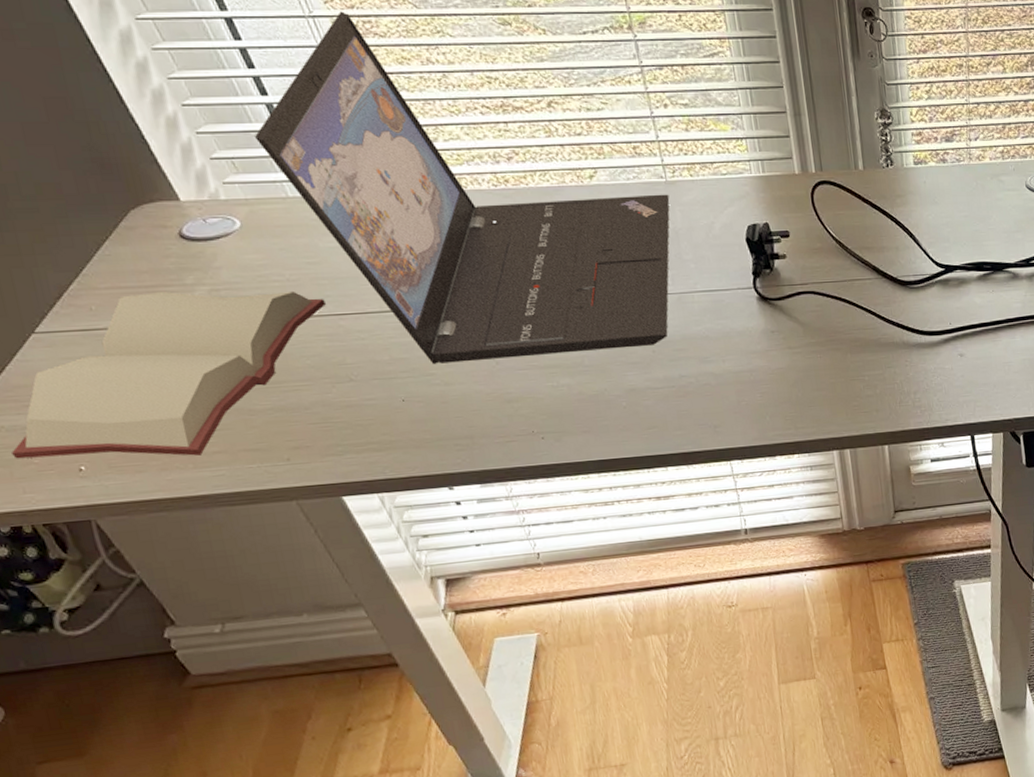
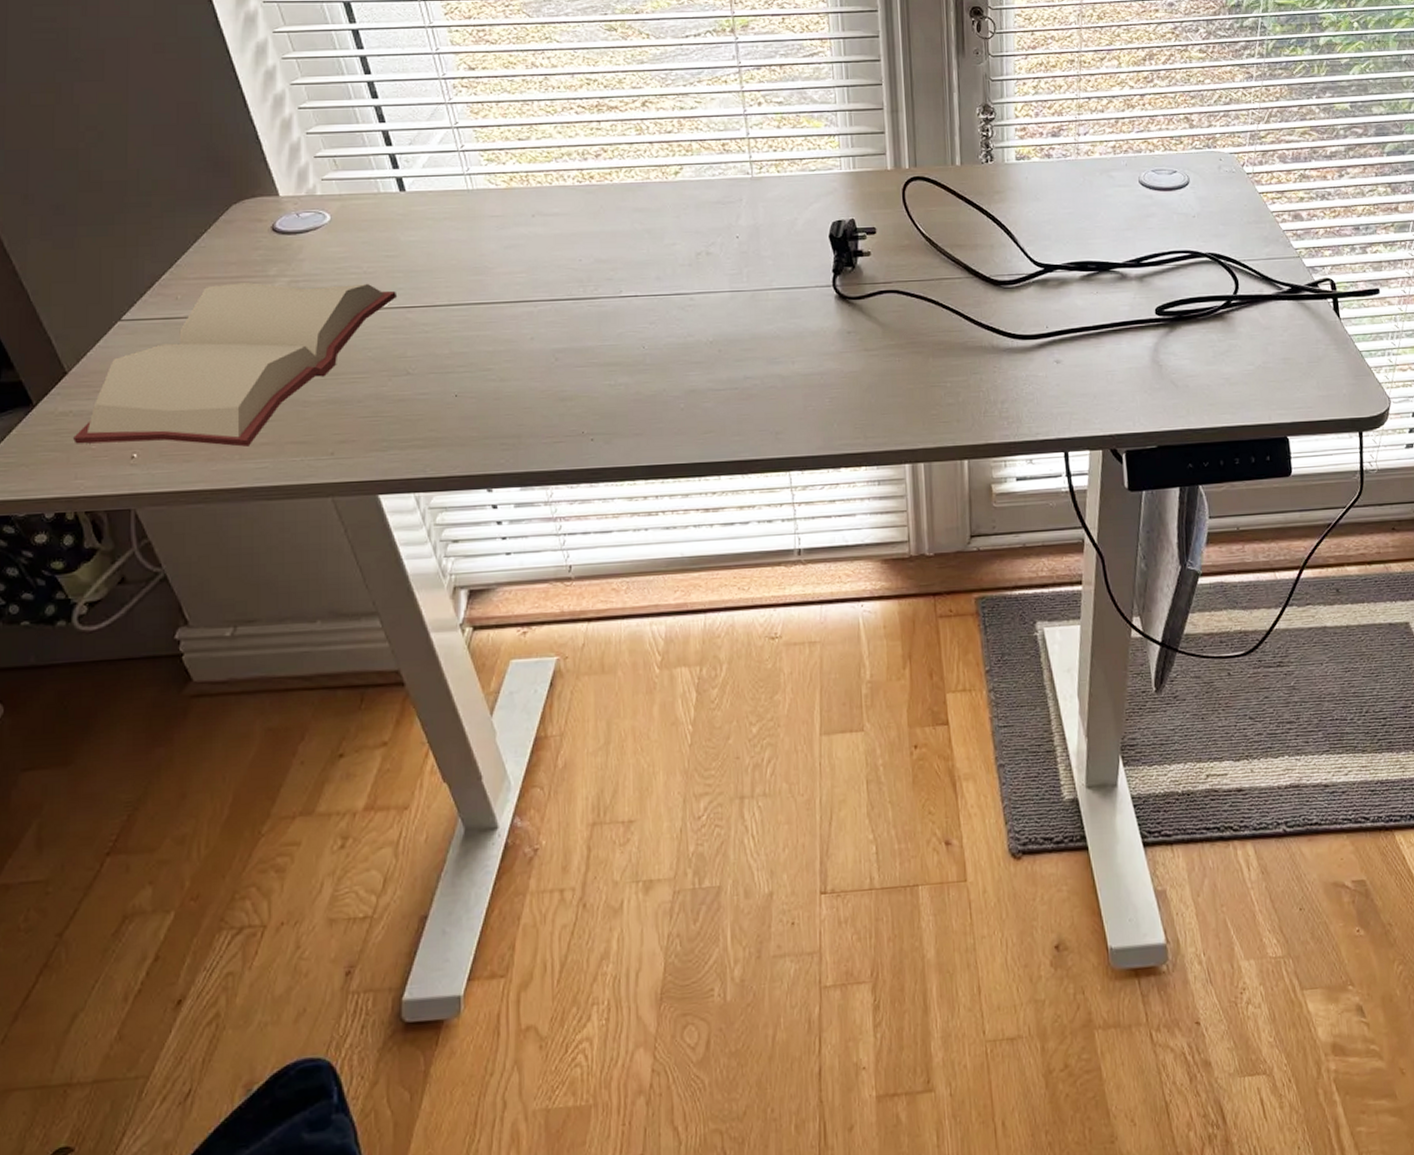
laptop: present [255,11,670,364] -> none [359,21,754,359]

